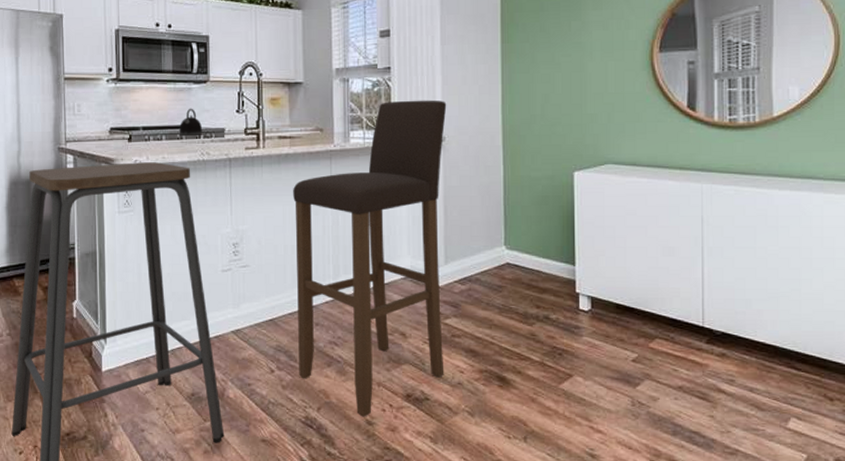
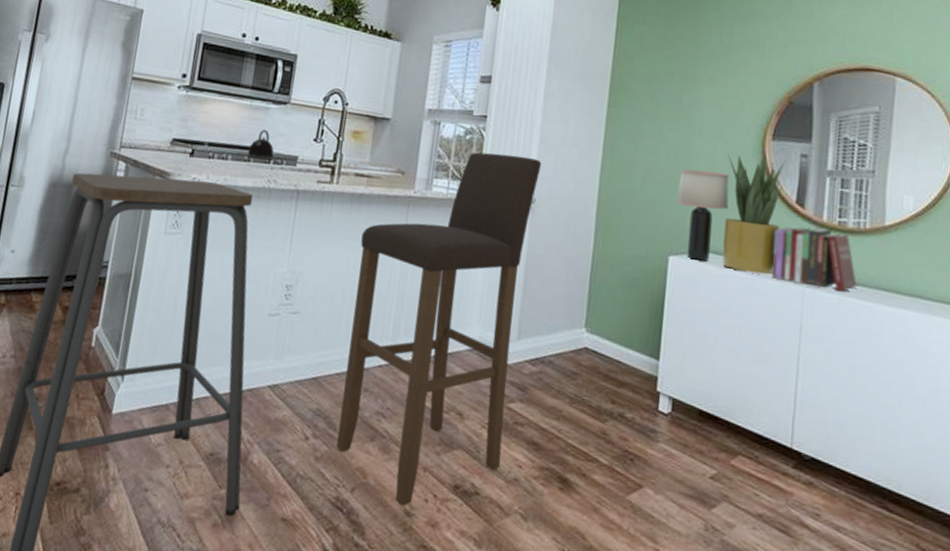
table lamp: none [575,90,625,172] -> present [676,169,729,261]
planter: none [618,66,675,177] -> present [722,153,786,275]
books: none [670,127,751,183] -> present [772,226,857,292]

